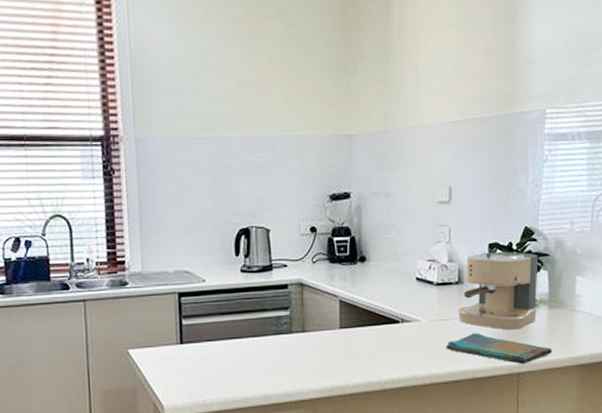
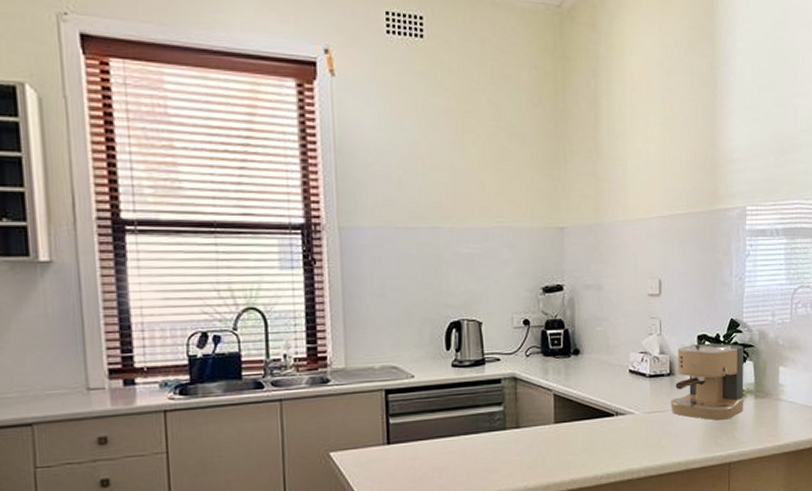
dish towel: present [445,333,553,365] -> none [659,424,760,454]

